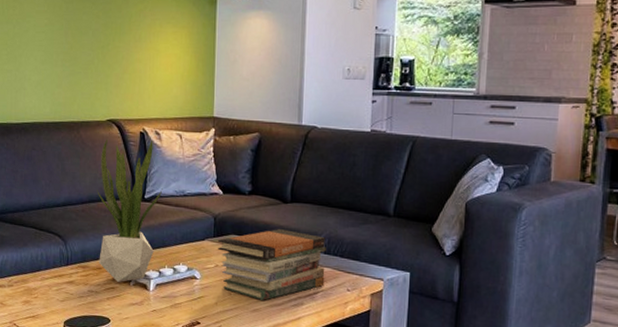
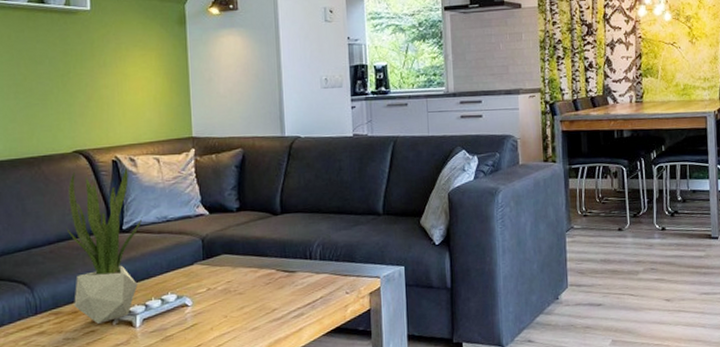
book stack: present [218,229,326,300] -> none [208,241,323,318]

